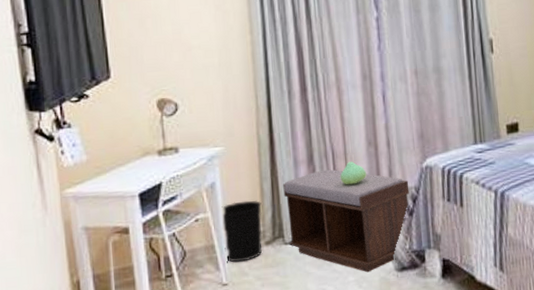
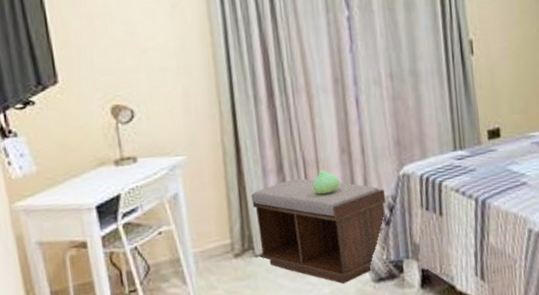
wastebasket: present [221,200,263,263] -> none [186,211,231,276]

